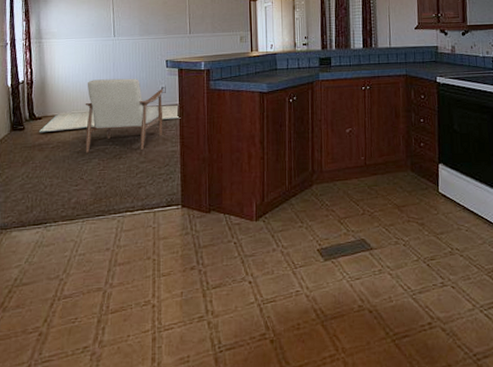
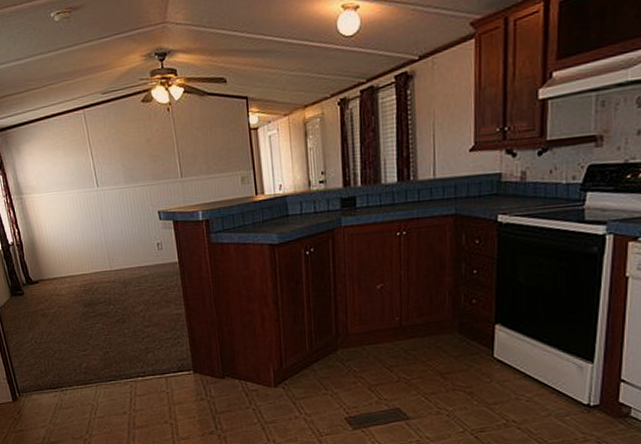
rug: present [38,106,181,133] -> none [38,264,182,298]
chair: present [85,78,164,153] -> none [77,234,165,318]

